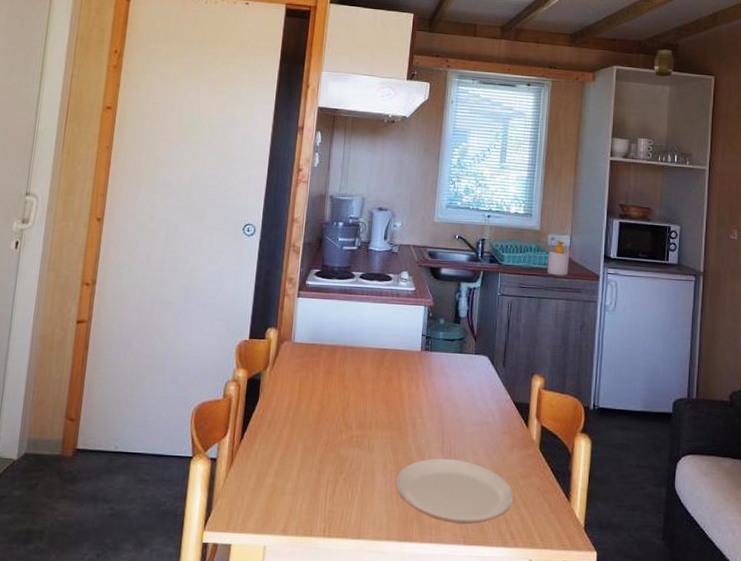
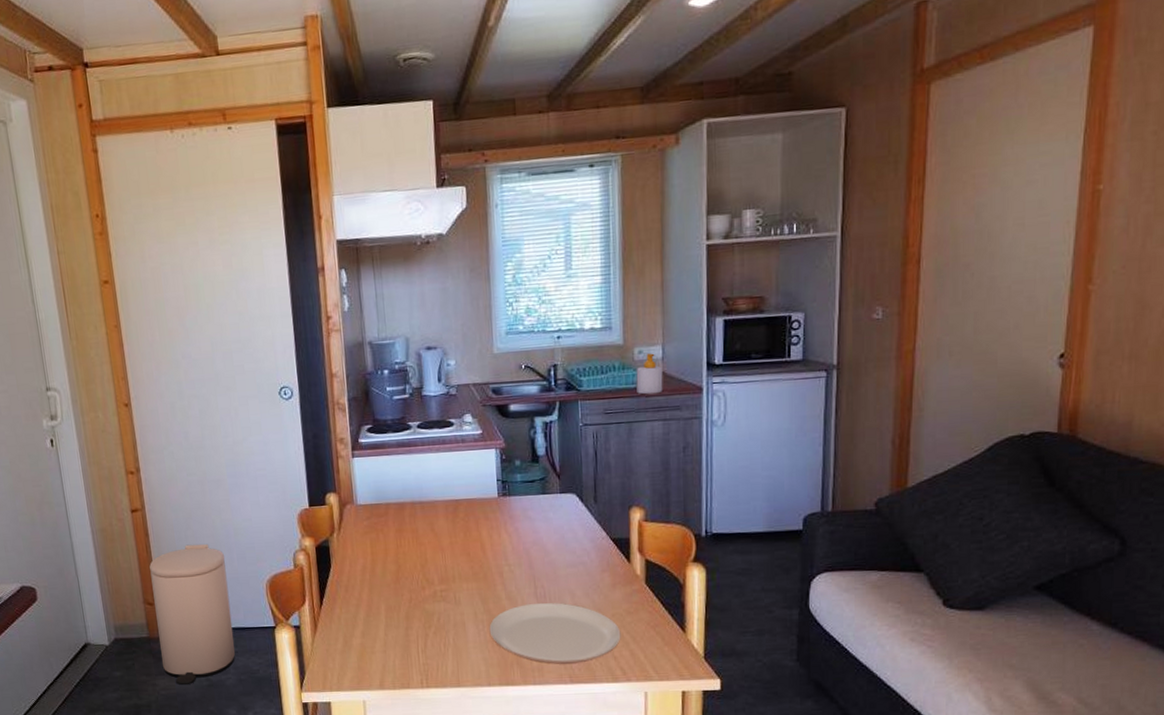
pedal bin: none [67,362,158,512] -> present [149,543,236,685]
jar: present [654,49,674,77] -> none [758,82,787,122]

